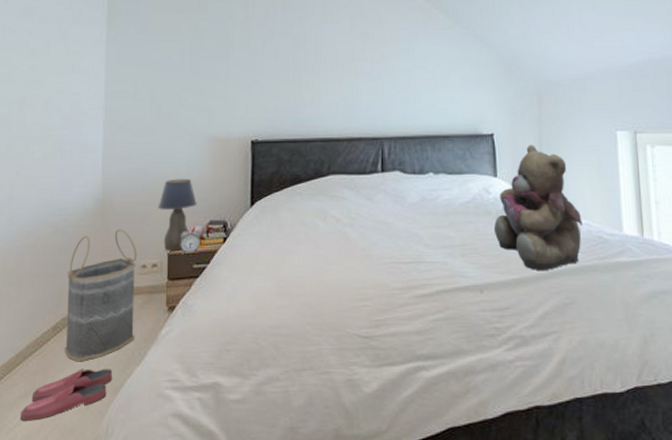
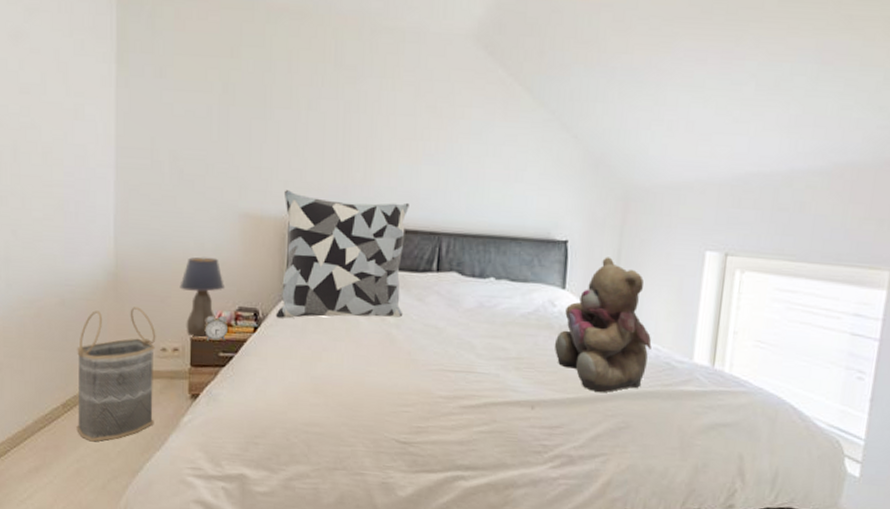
slippers: present [21,369,112,421] -> none [31,448,129,496]
pillow: none [242,114,355,227] -> present [275,190,410,319]

